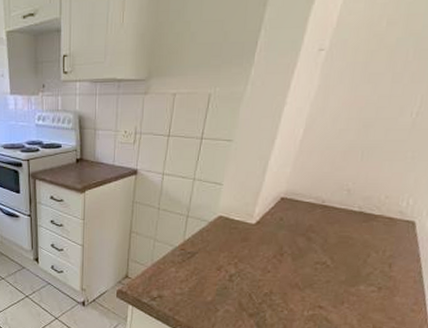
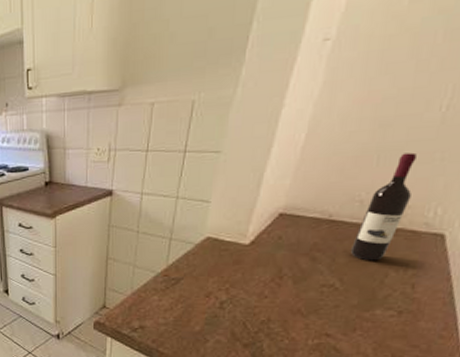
wine bottle: none [340,150,393,243] -> present [351,152,417,261]

